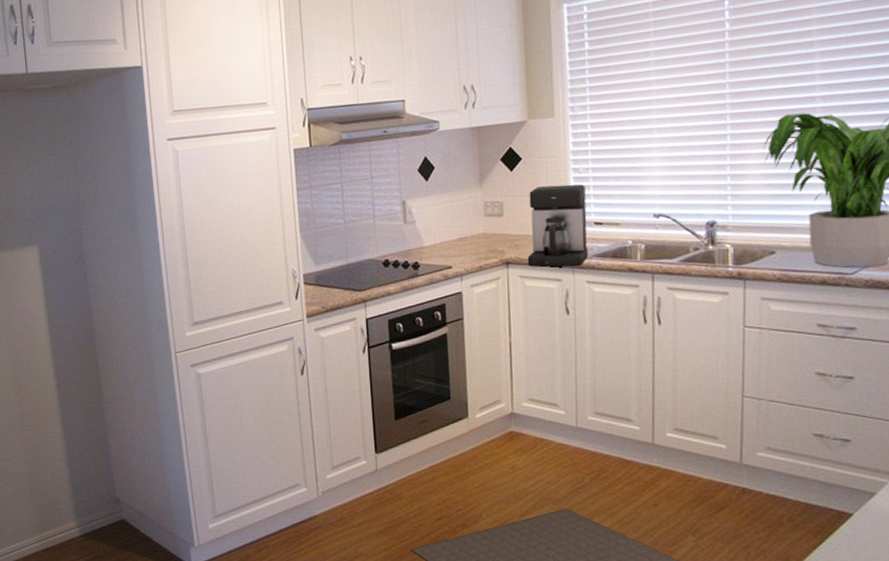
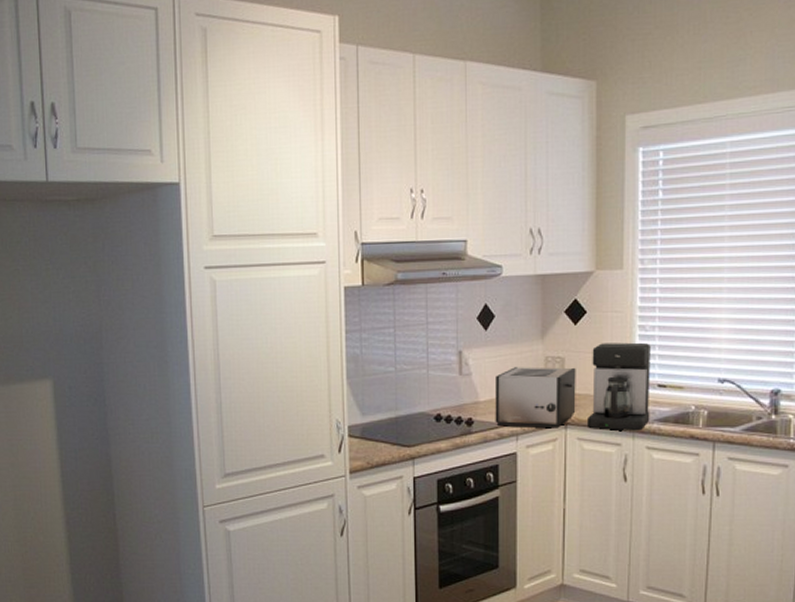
toaster: none [438,210,517,269] -> present [494,367,576,429]

